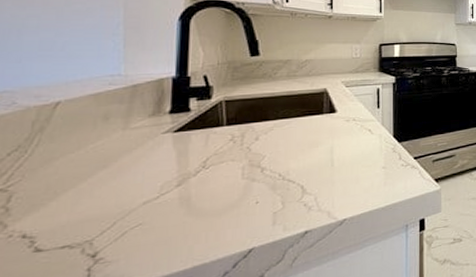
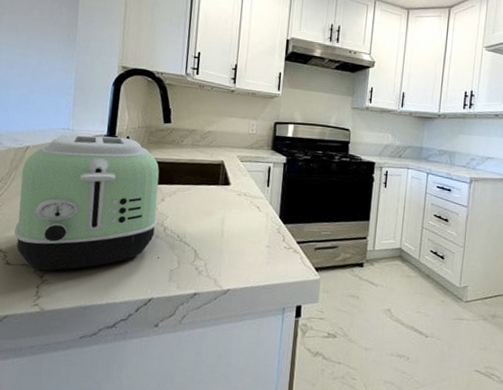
toaster: none [44,77,253,249] -> present [13,135,159,272]

